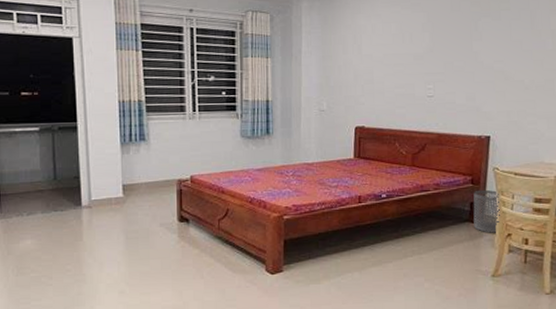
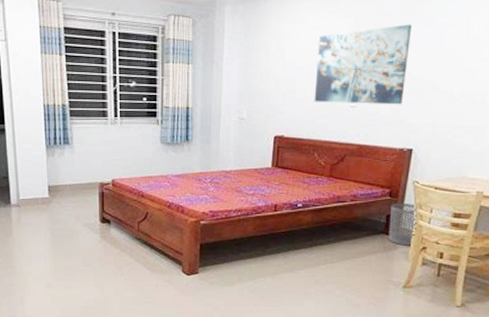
wall art: none [392,17,480,94] -> present [314,24,412,105]

